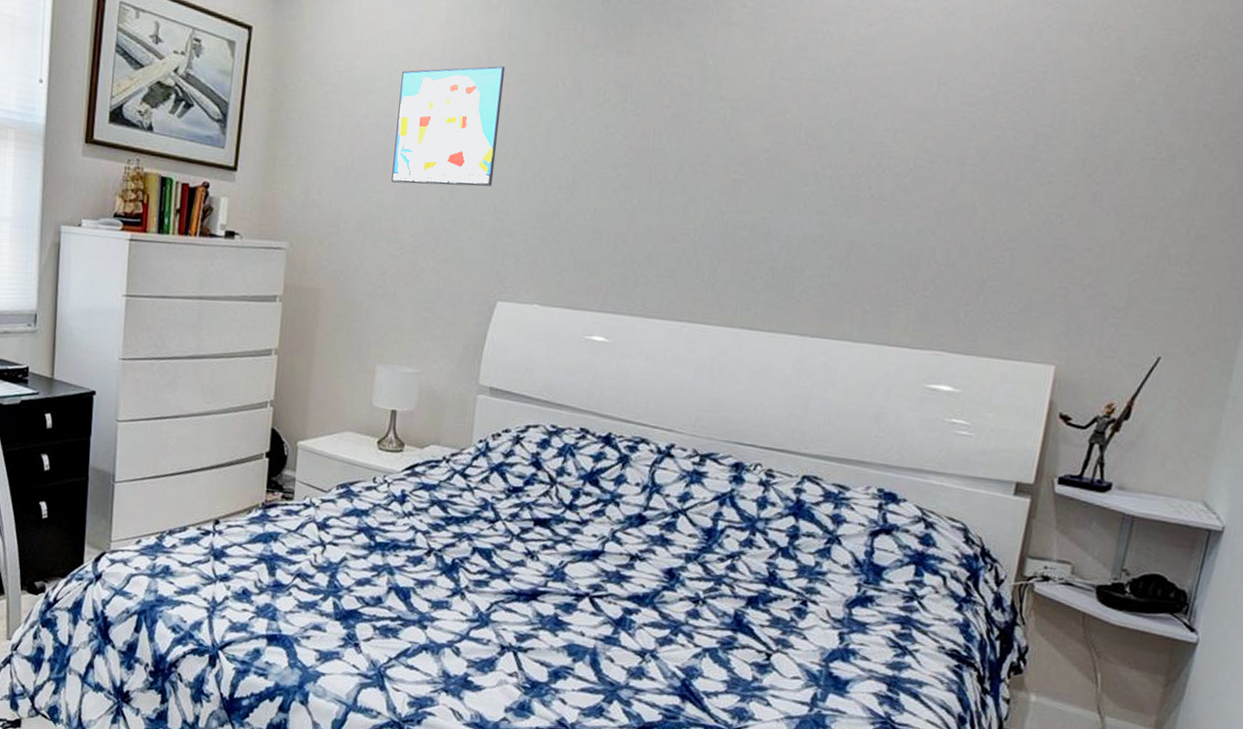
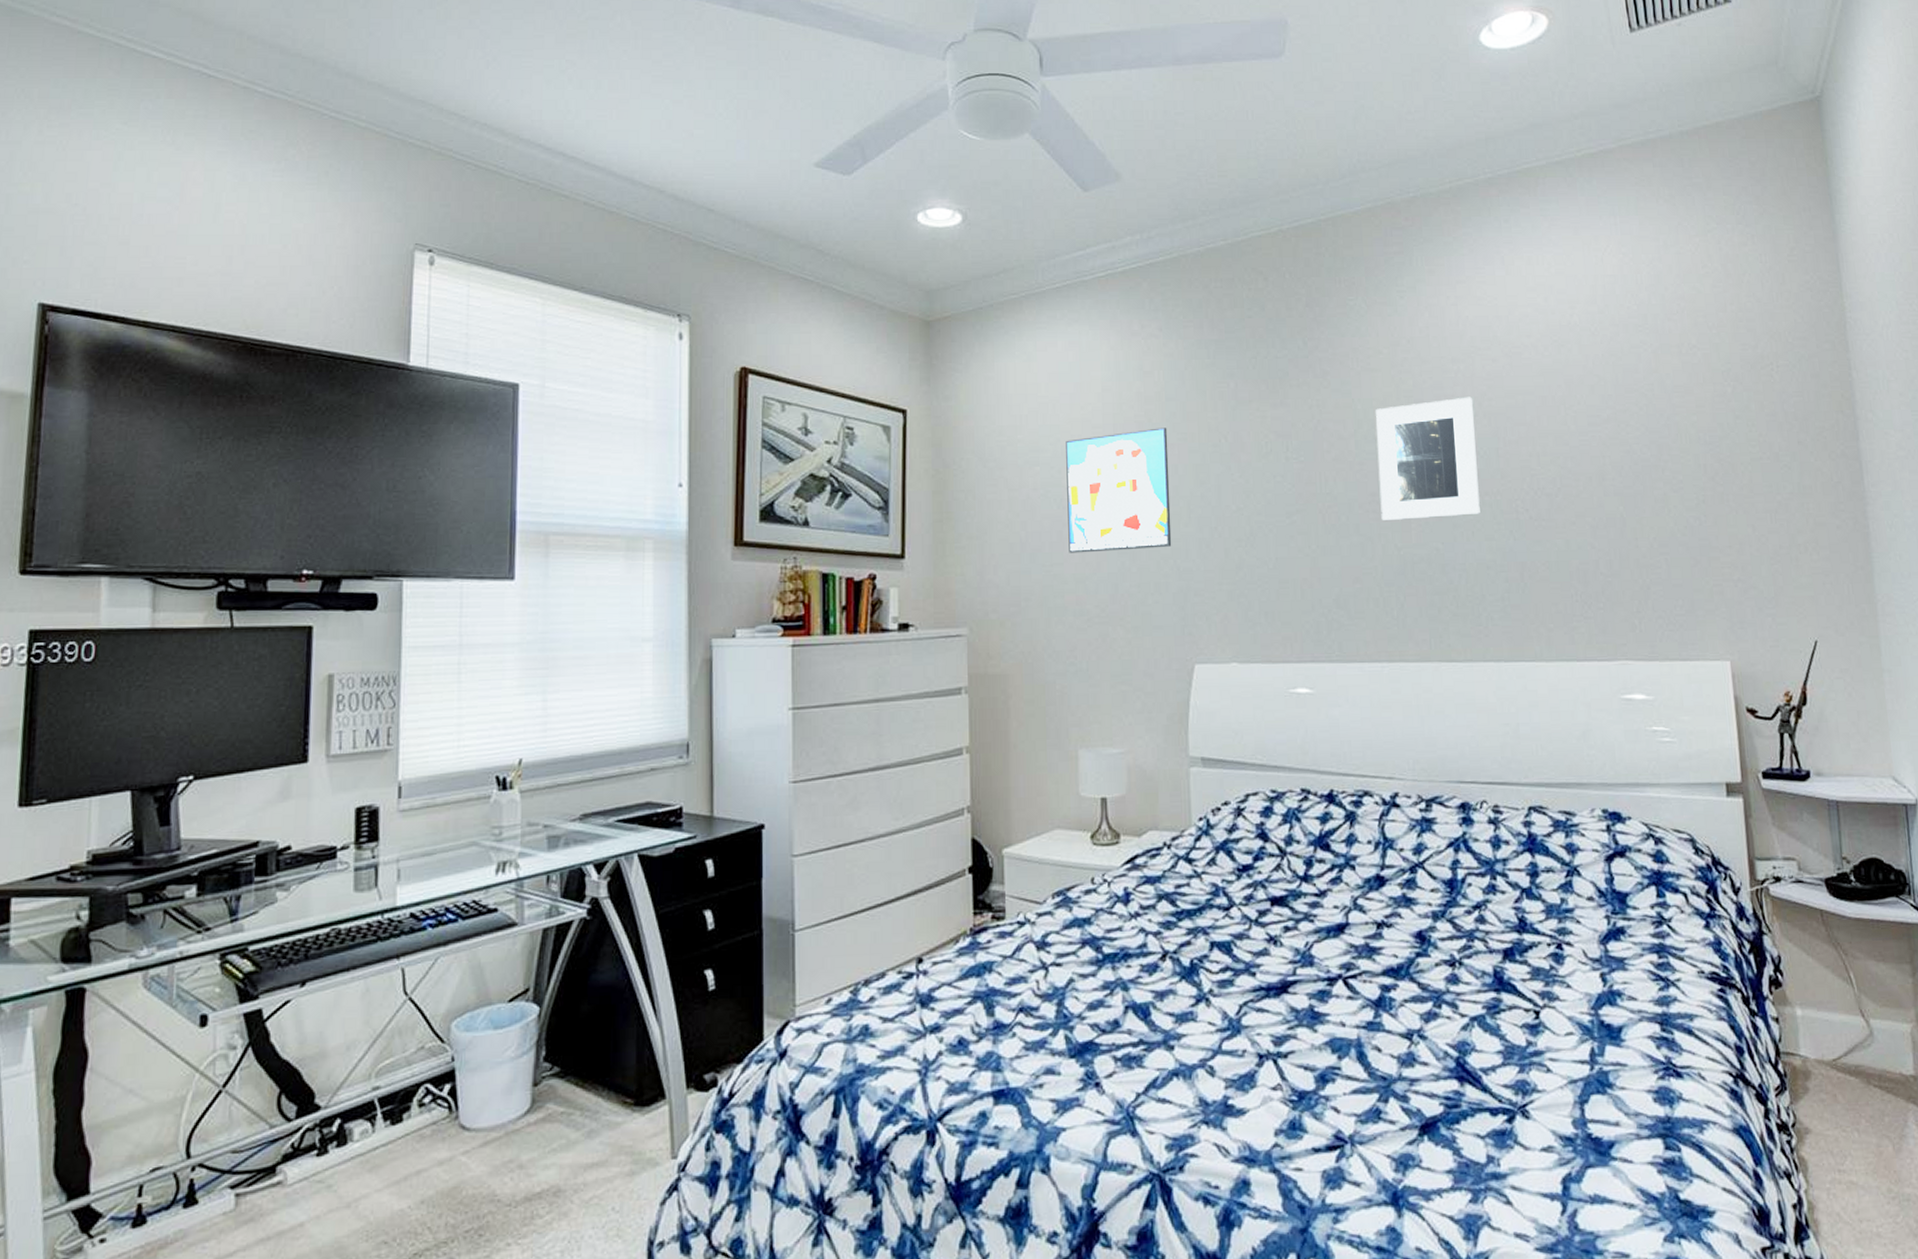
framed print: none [710,61,836,187] -> present [1375,397,1480,521]

